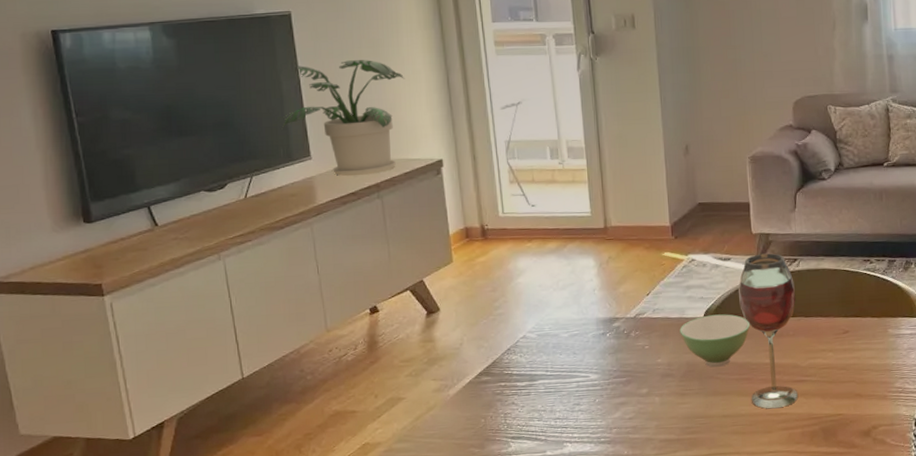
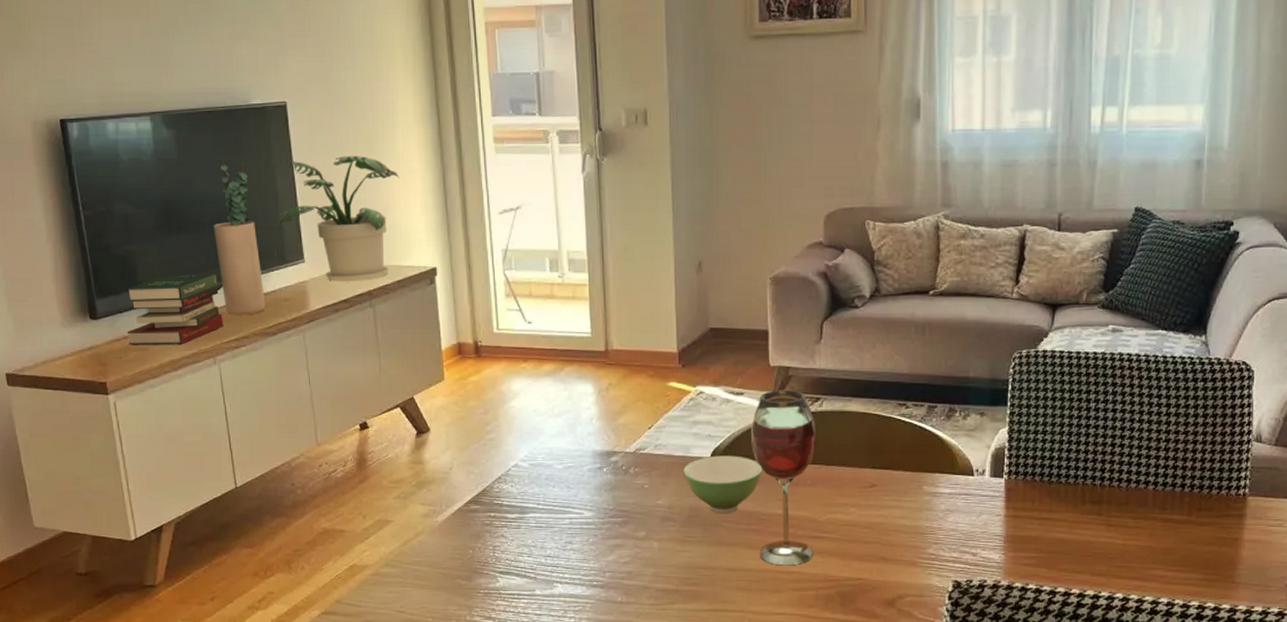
books: none [124,173,228,245] -> present [126,273,223,344]
vase: none [216,63,272,213] -> present [213,157,266,315]

